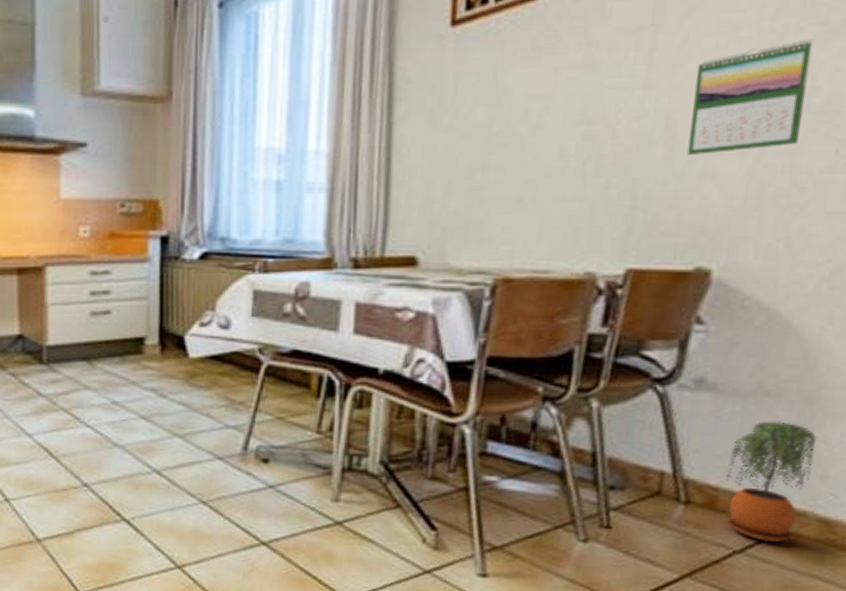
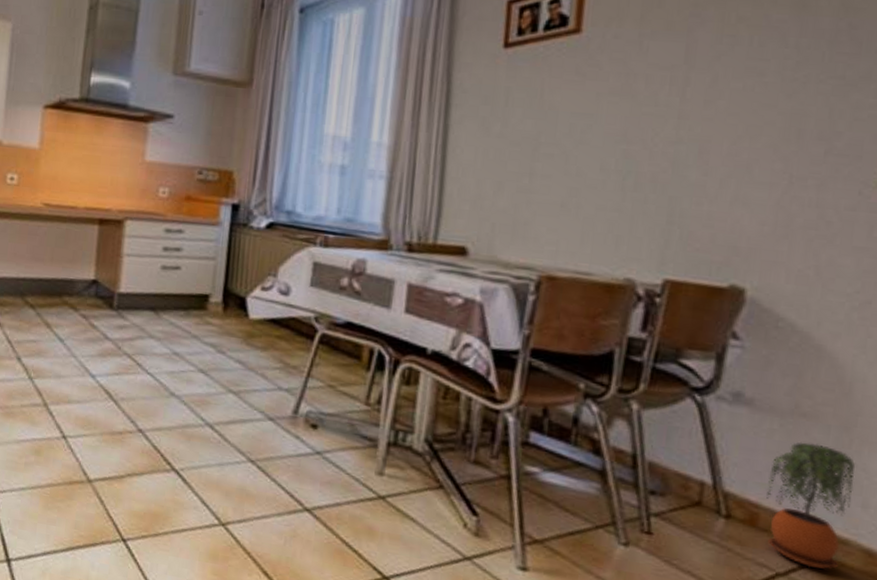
calendar: present [687,38,813,155] -> none [720,89,833,182]

